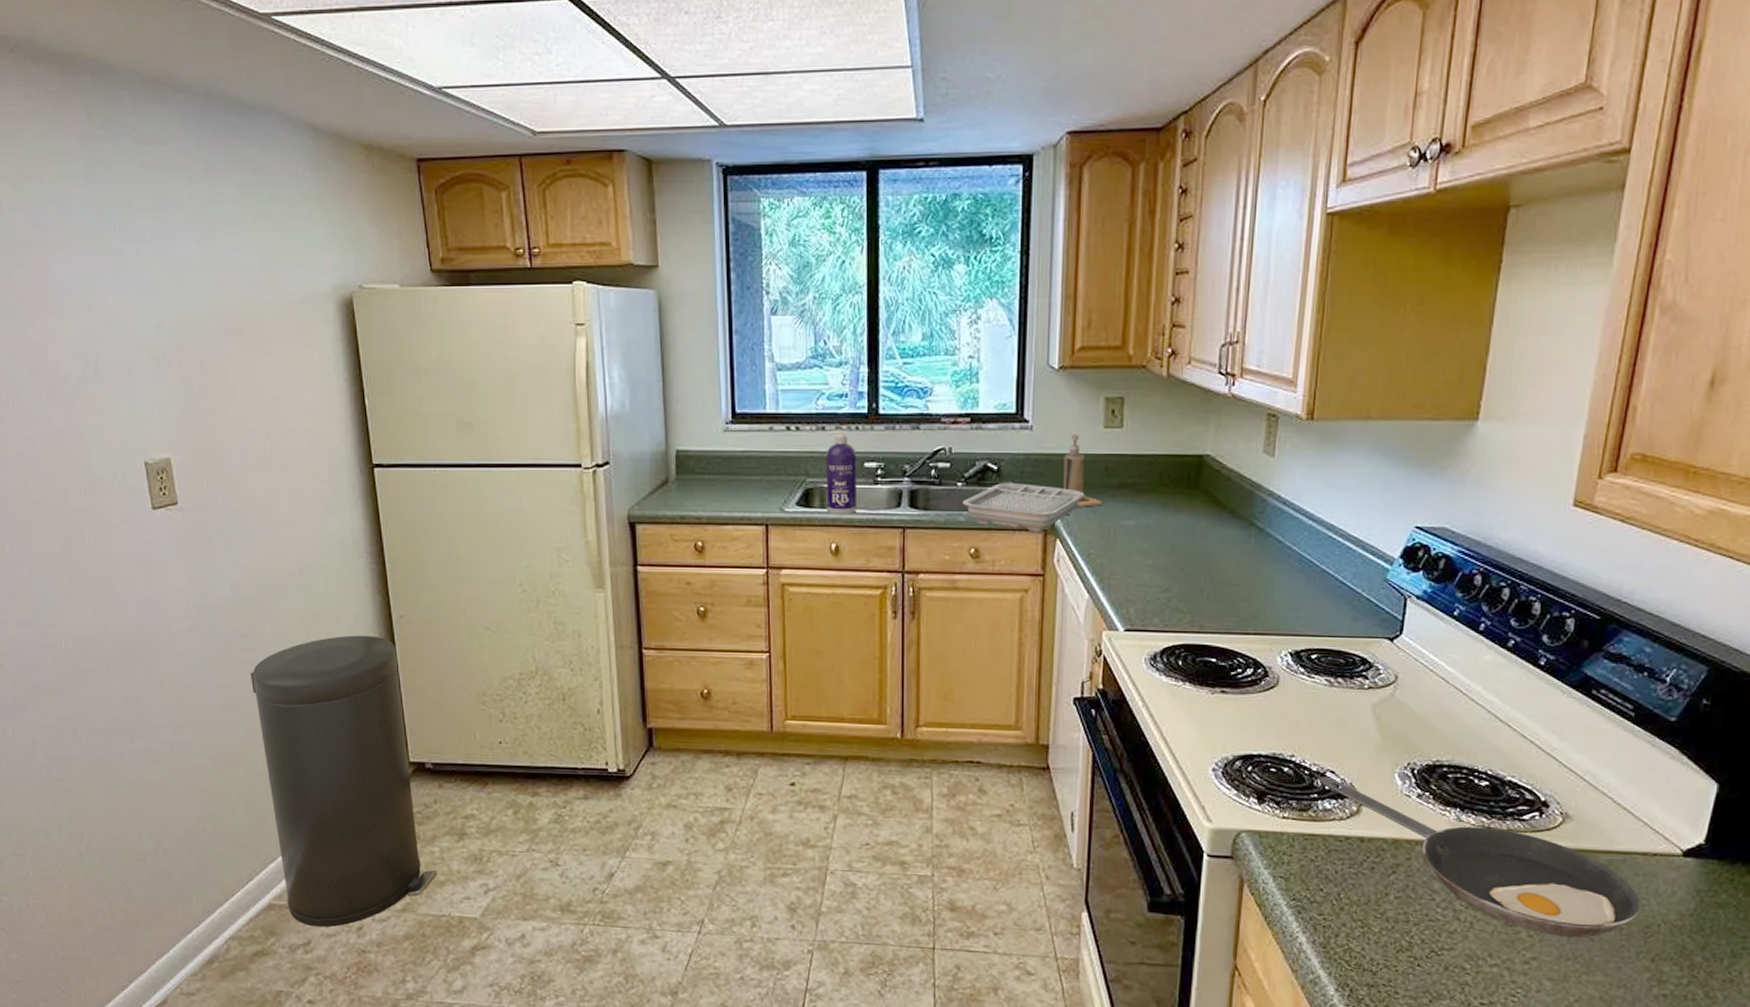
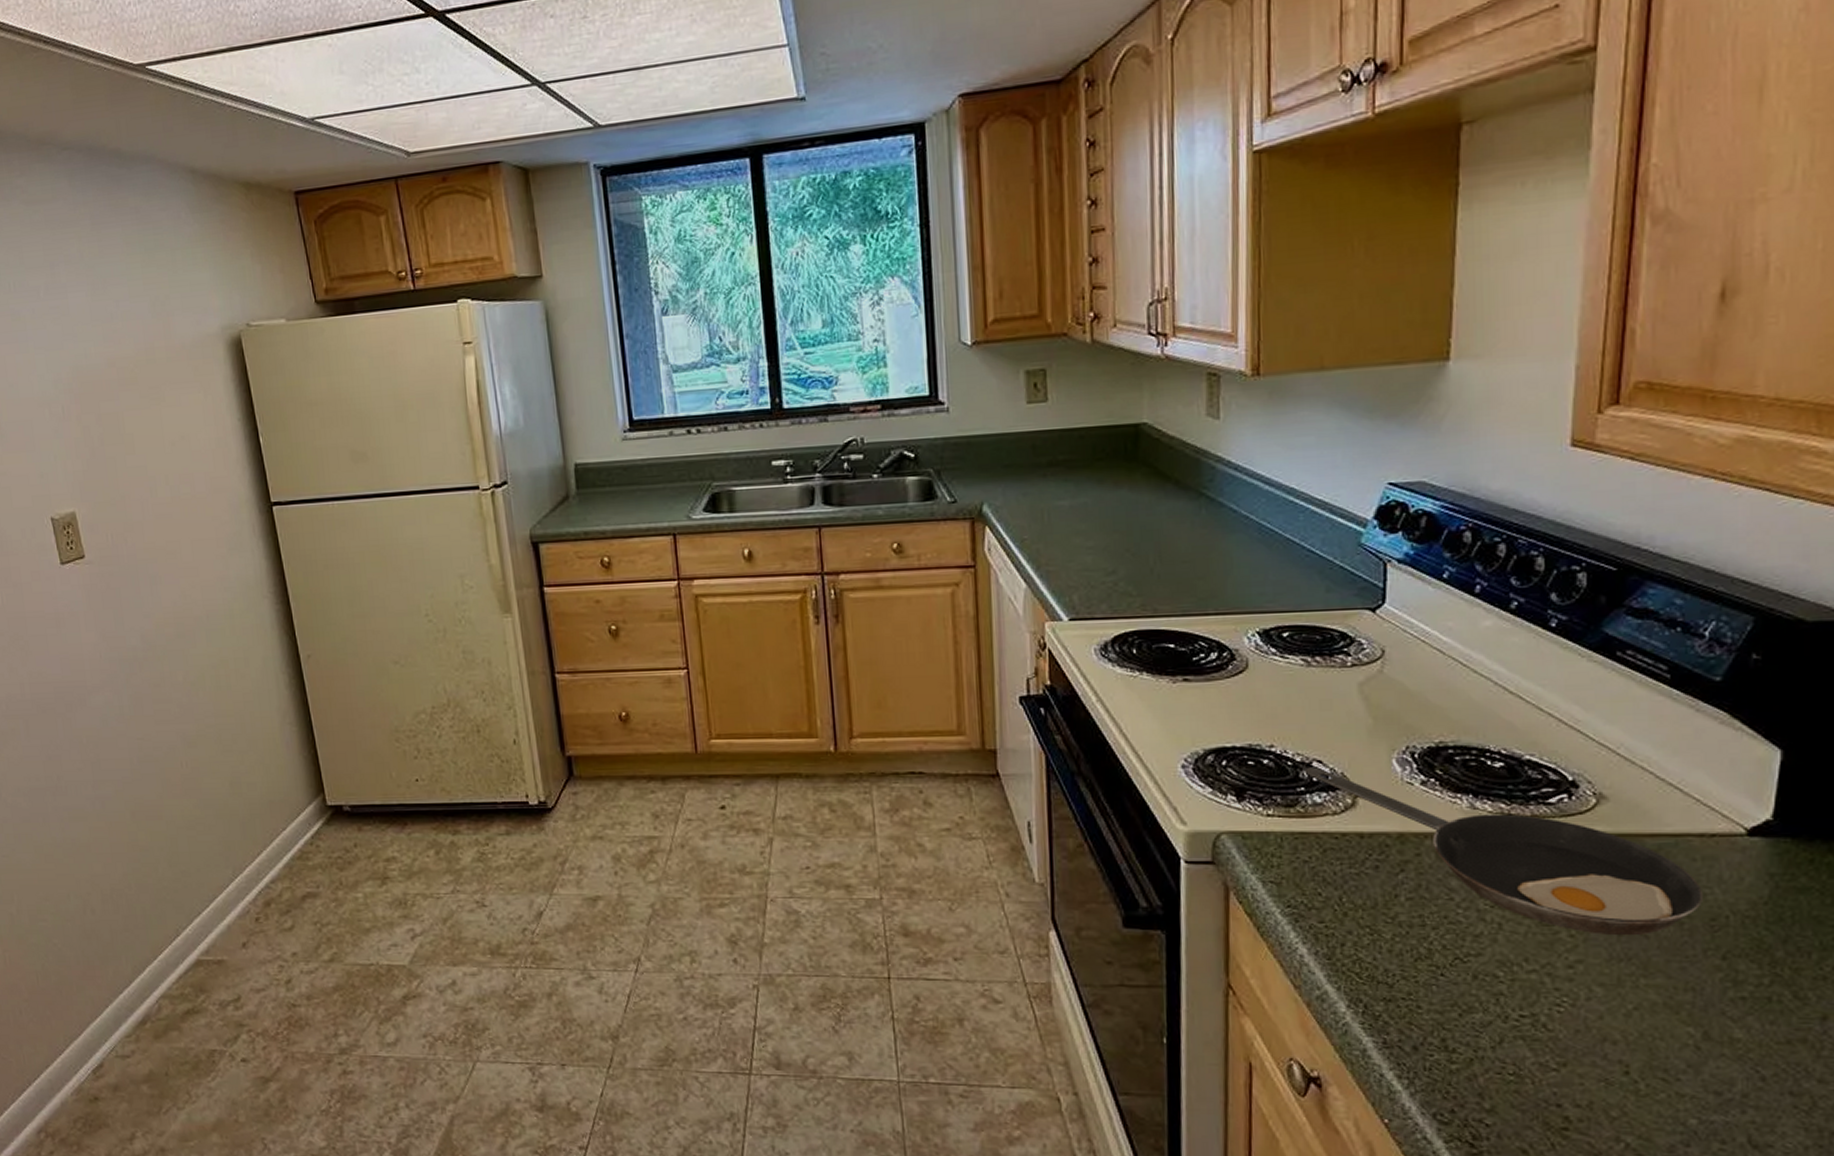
pedal bin: present [250,635,438,927] -> none [165,677,363,982]
spray bottle: present [825,430,858,516] -> none [730,428,769,519]
dish rack: present [963,483,1085,533] -> none [880,469,1013,521]
soap dispenser: present [1063,434,1103,507] -> none [986,412,1033,491]

